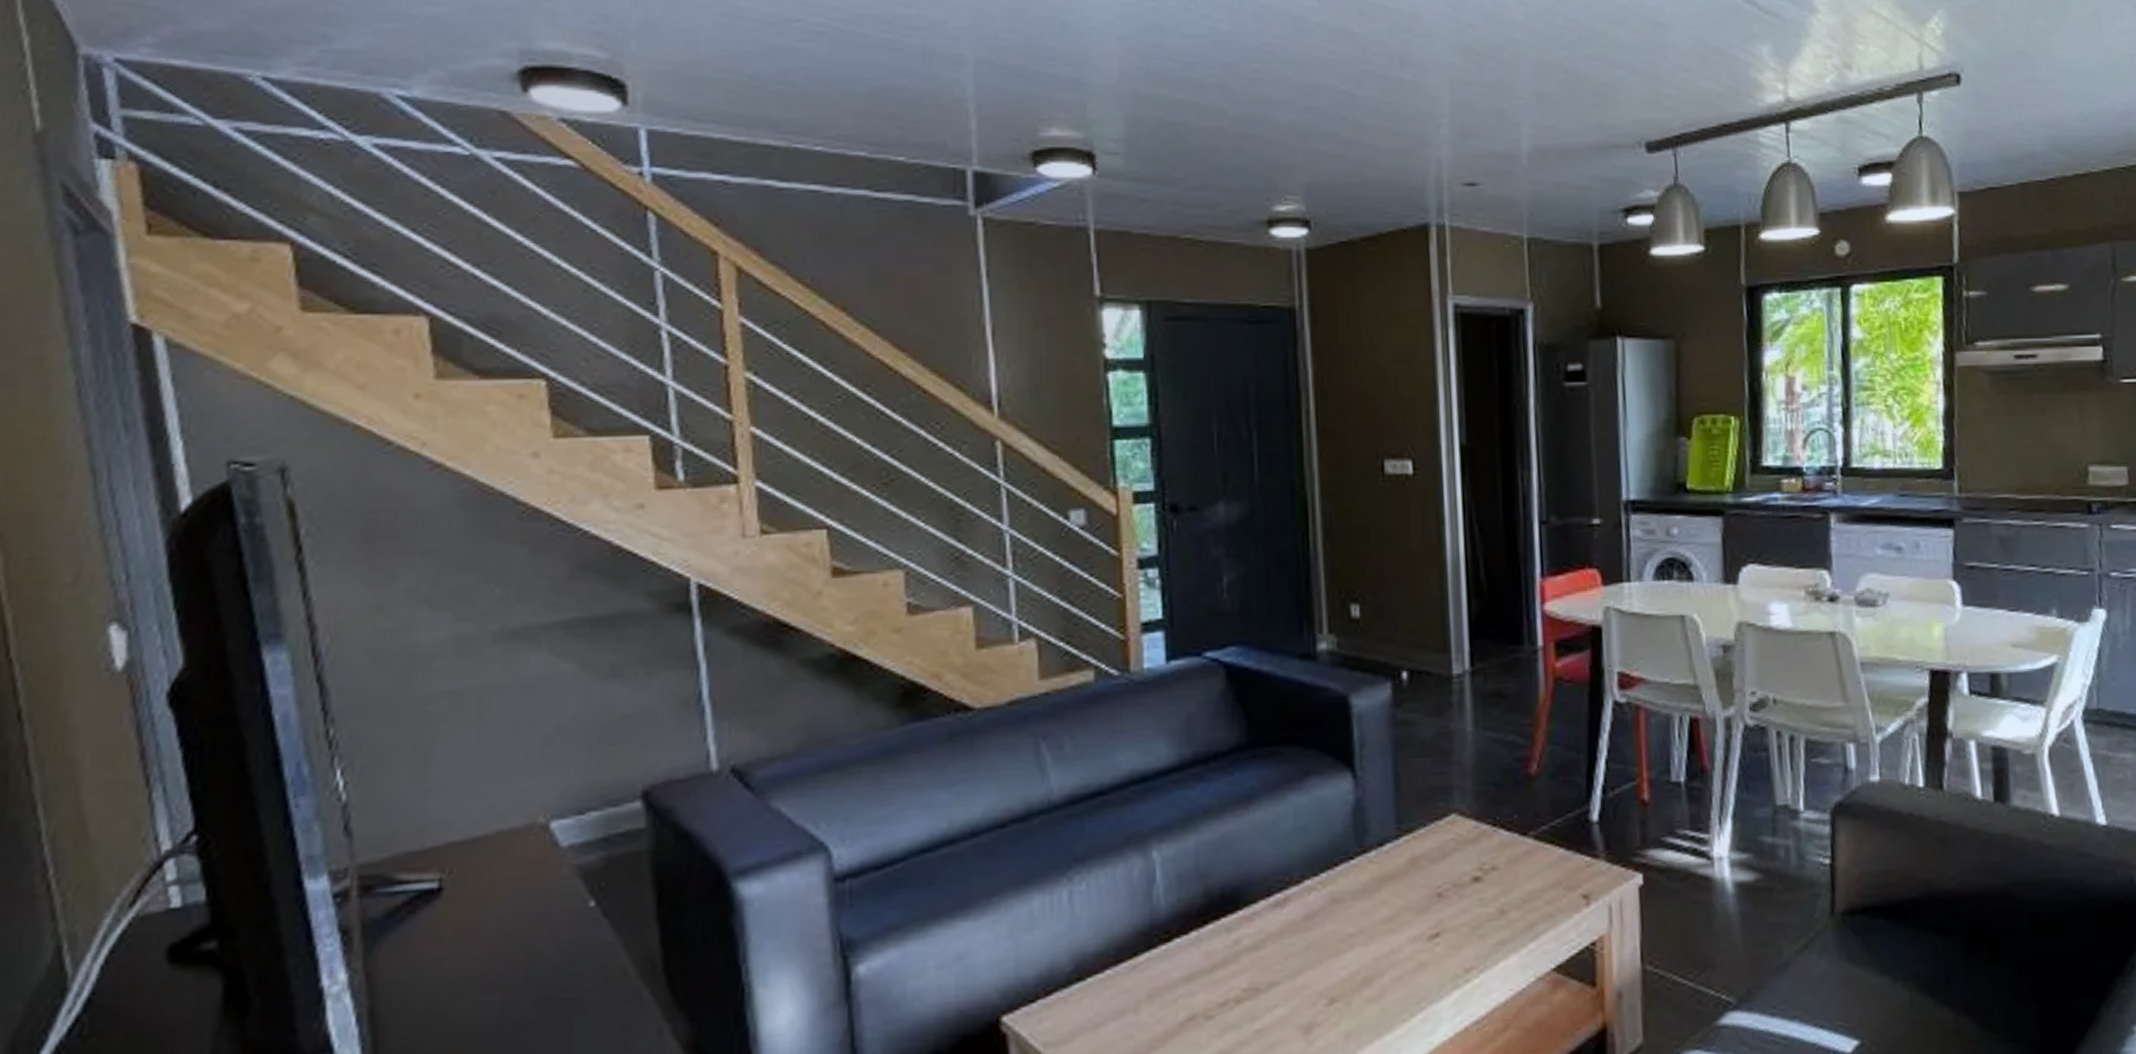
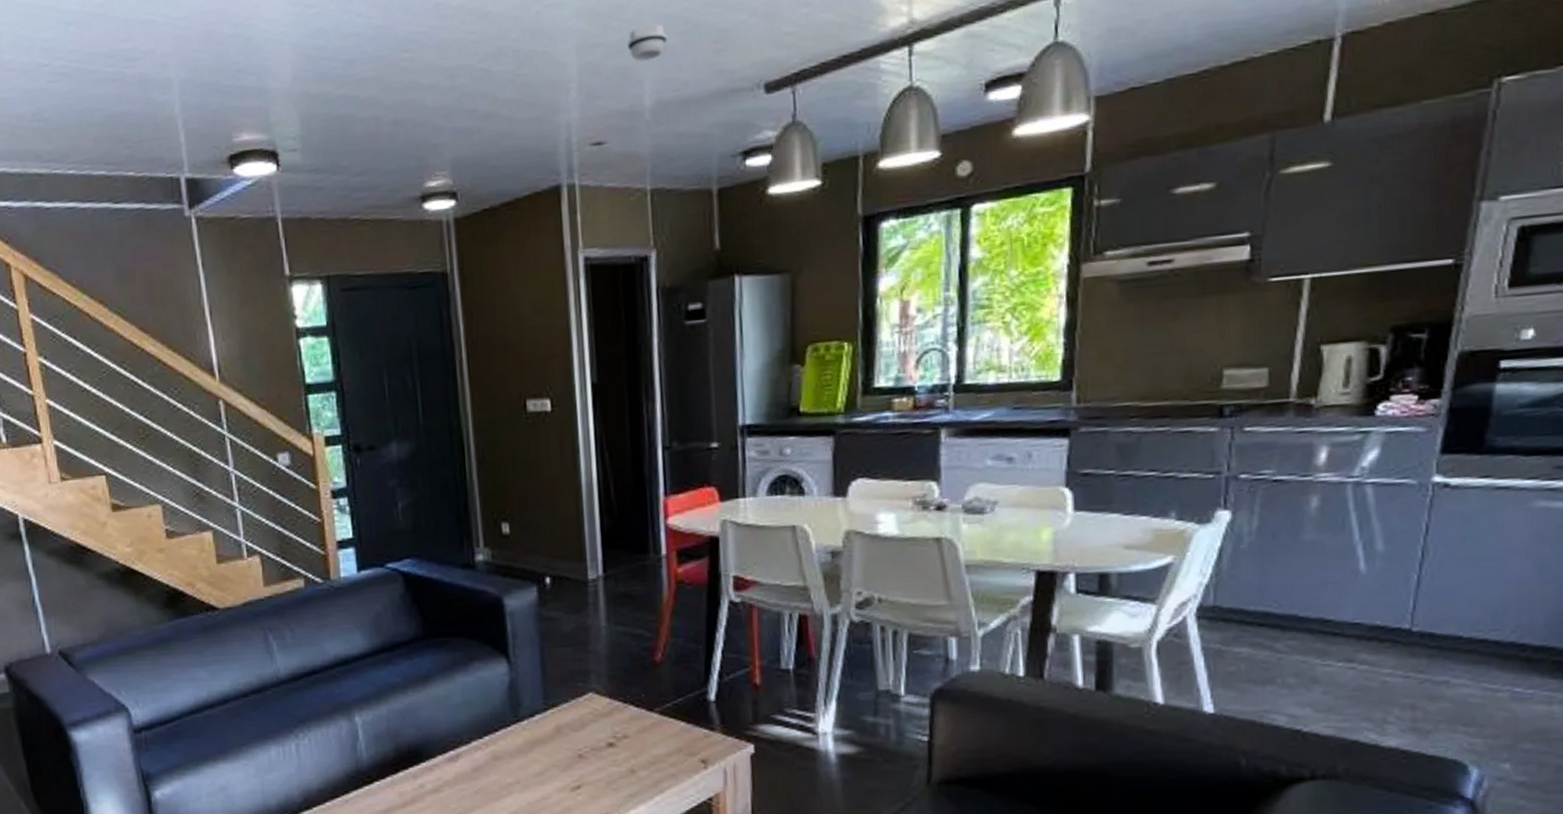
smoke detector: none [1503,68,1546,106] -> present [627,23,668,62]

